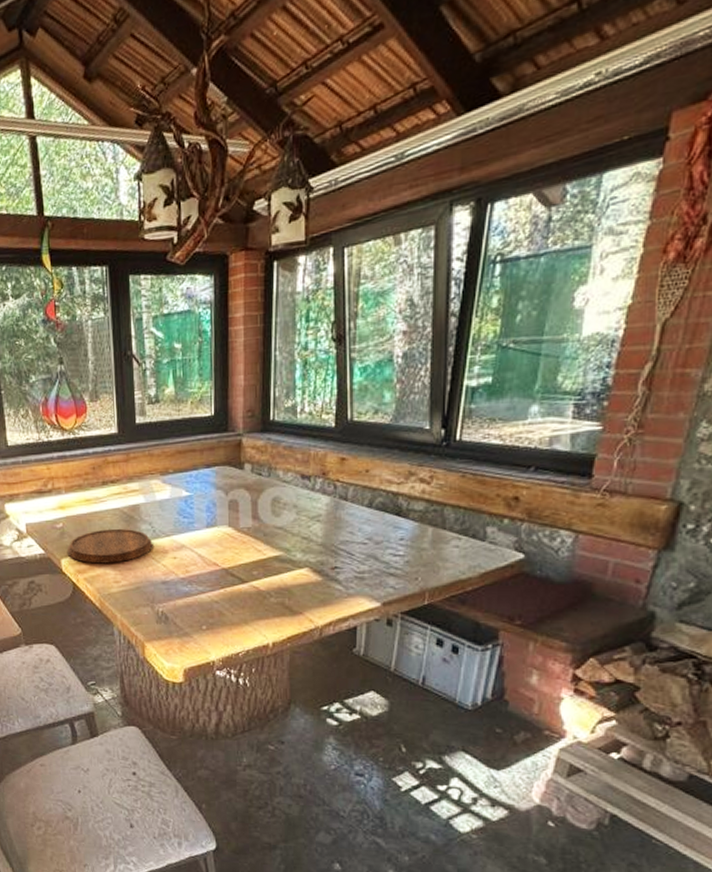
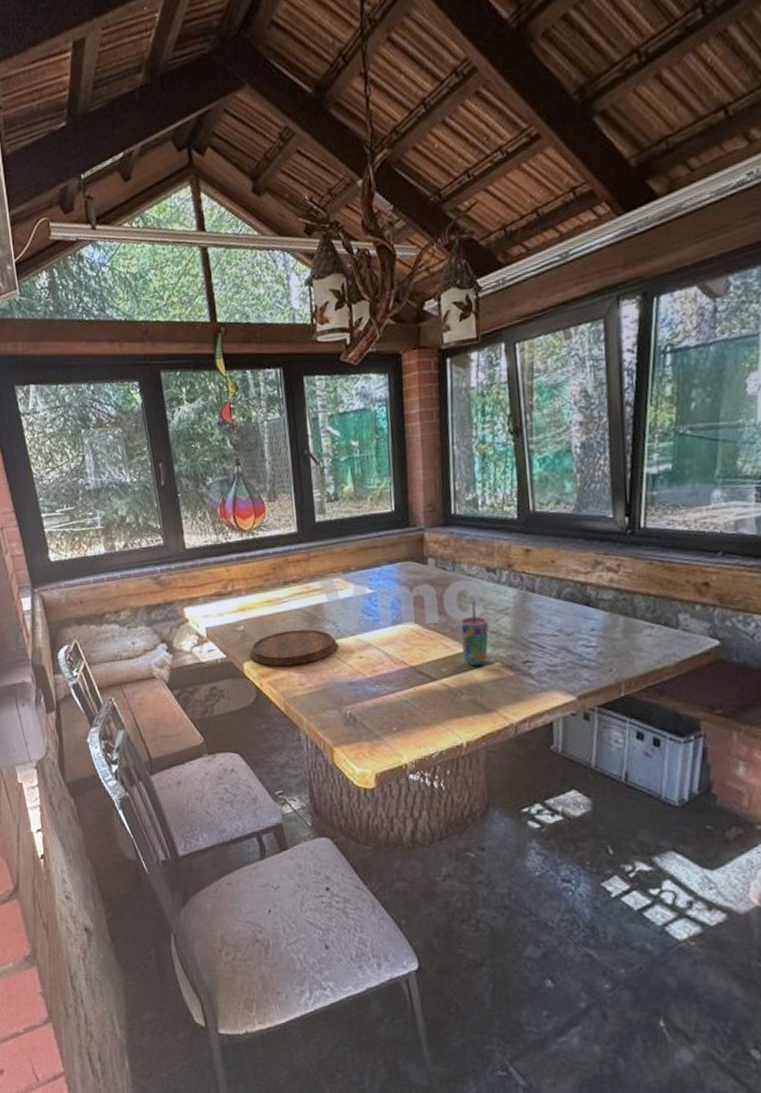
cup: none [272,506,301,571] -> present [459,599,489,667]

